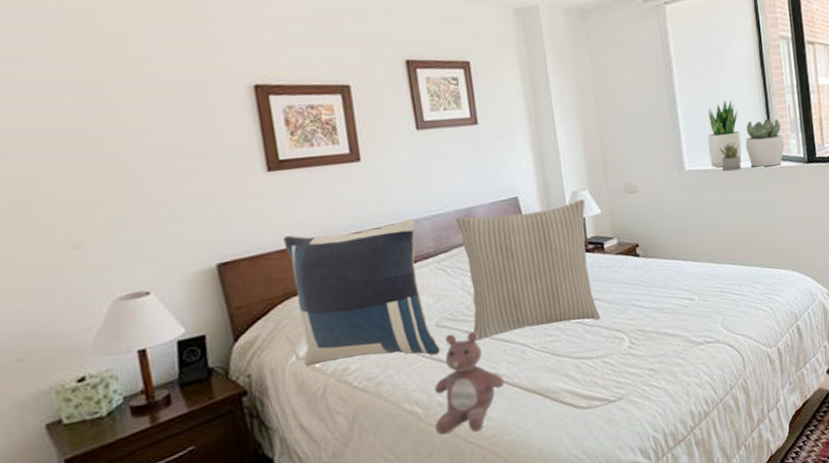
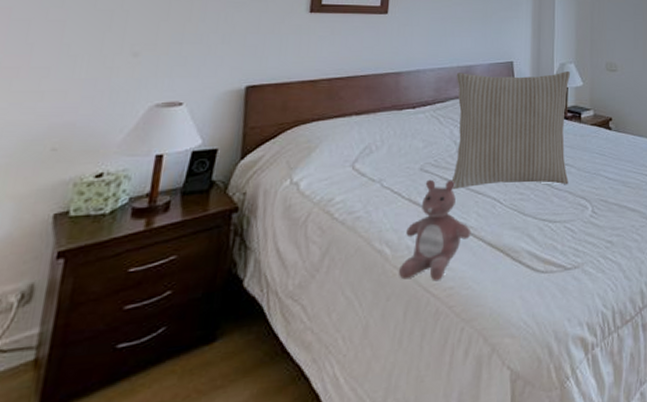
pillow: present [283,218,441,367] -> none [295,67,422,198]

